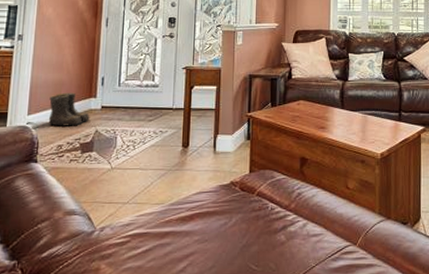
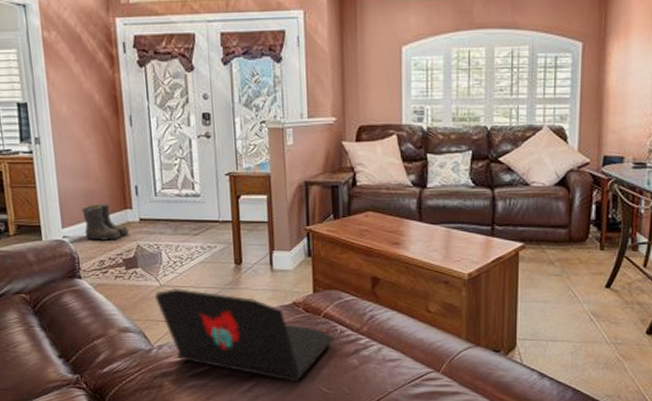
laptop: none [104,171,265,261] -> present [154,289,334,382]

